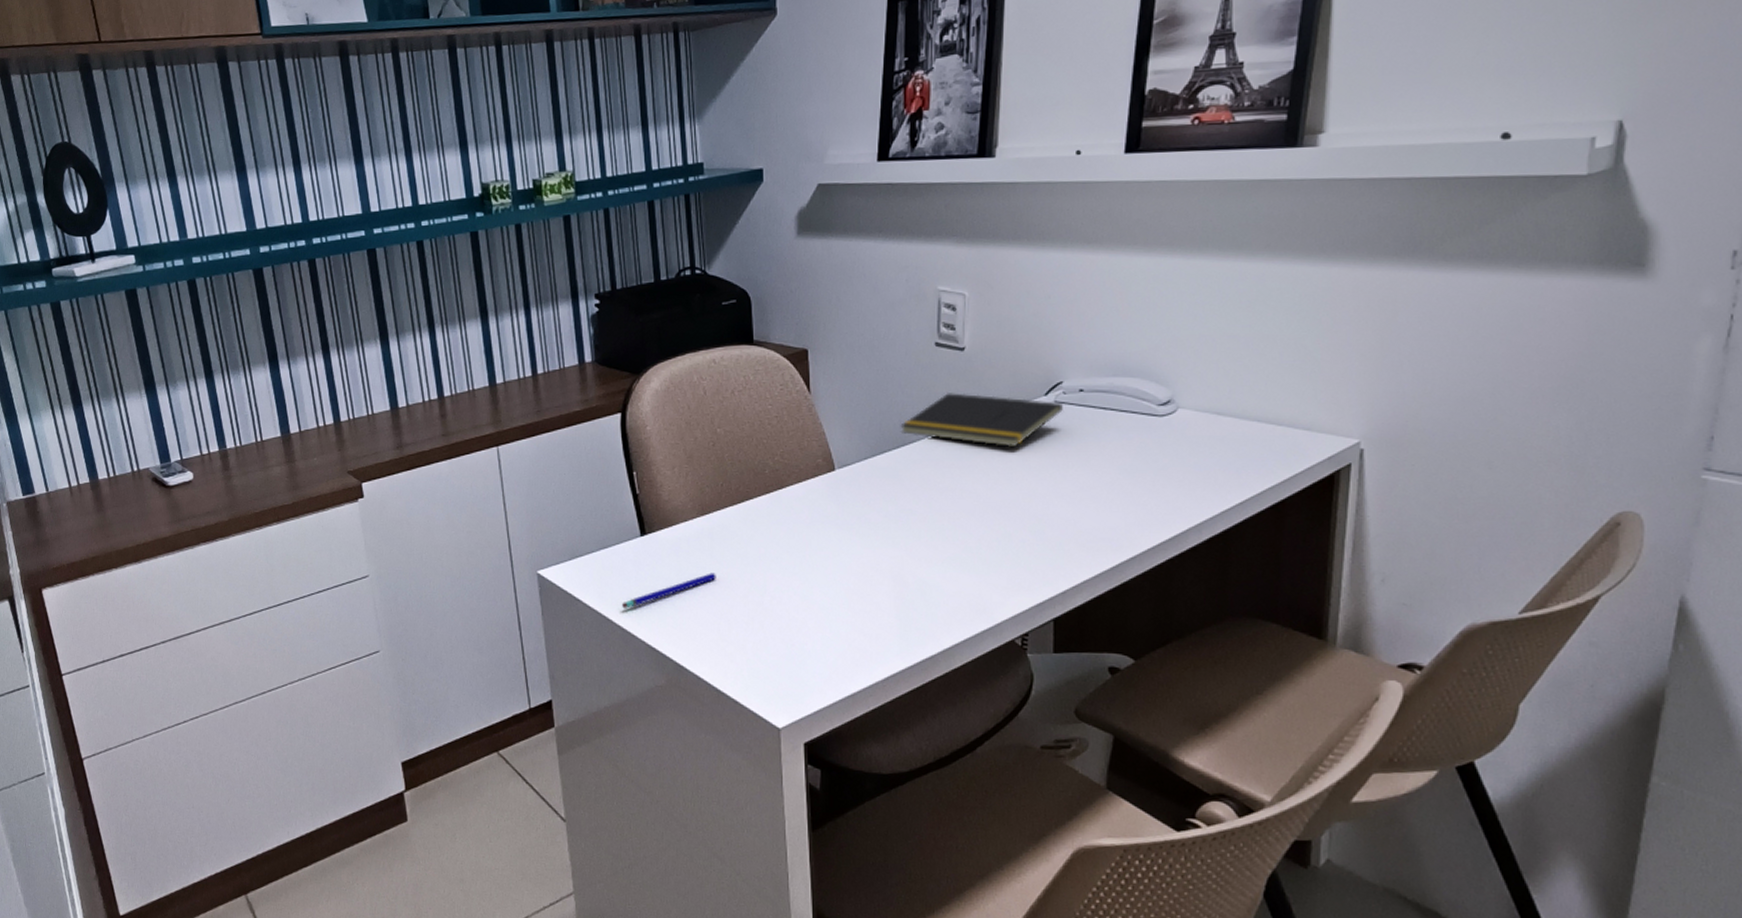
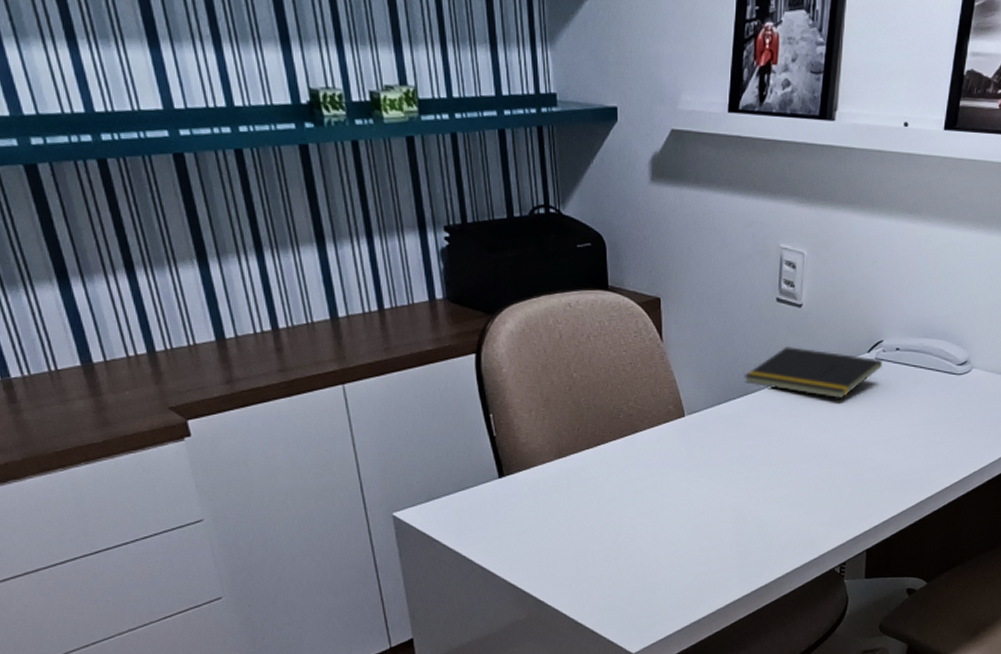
pen: present [622,573,716,609] -> none [482,513,574,549]

